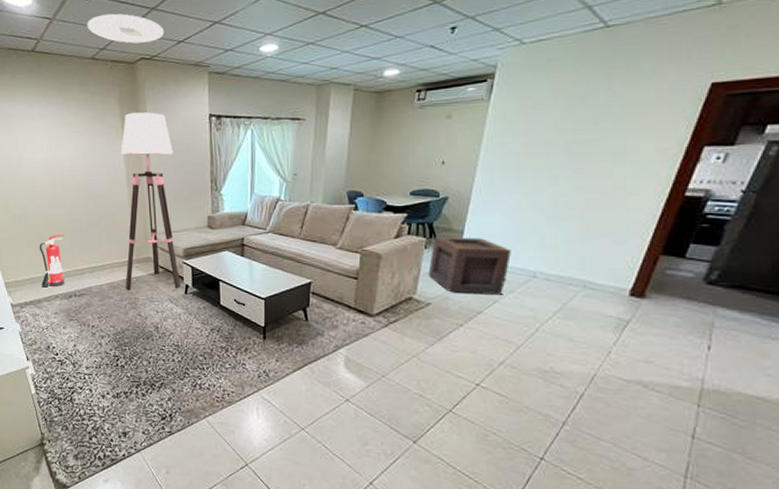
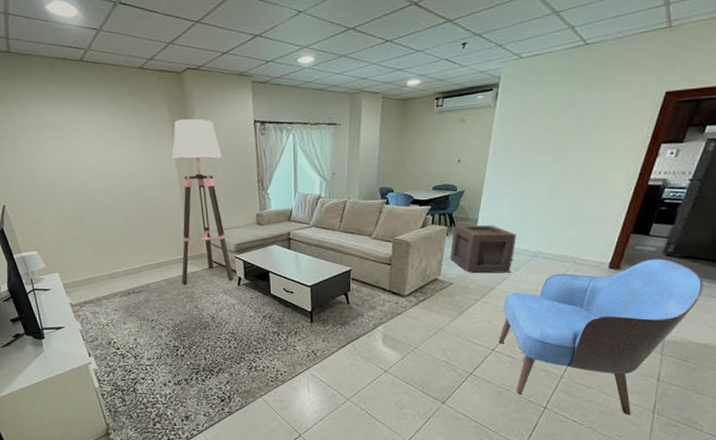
fire extinguisher: present [39,234,66,288] -> none [96,235,124,286]
ceiling light: present [87,13,164,44] -> none [134,25,208,54]
armchair: none [485,287,758,477] -> present [498,258,703,415]

